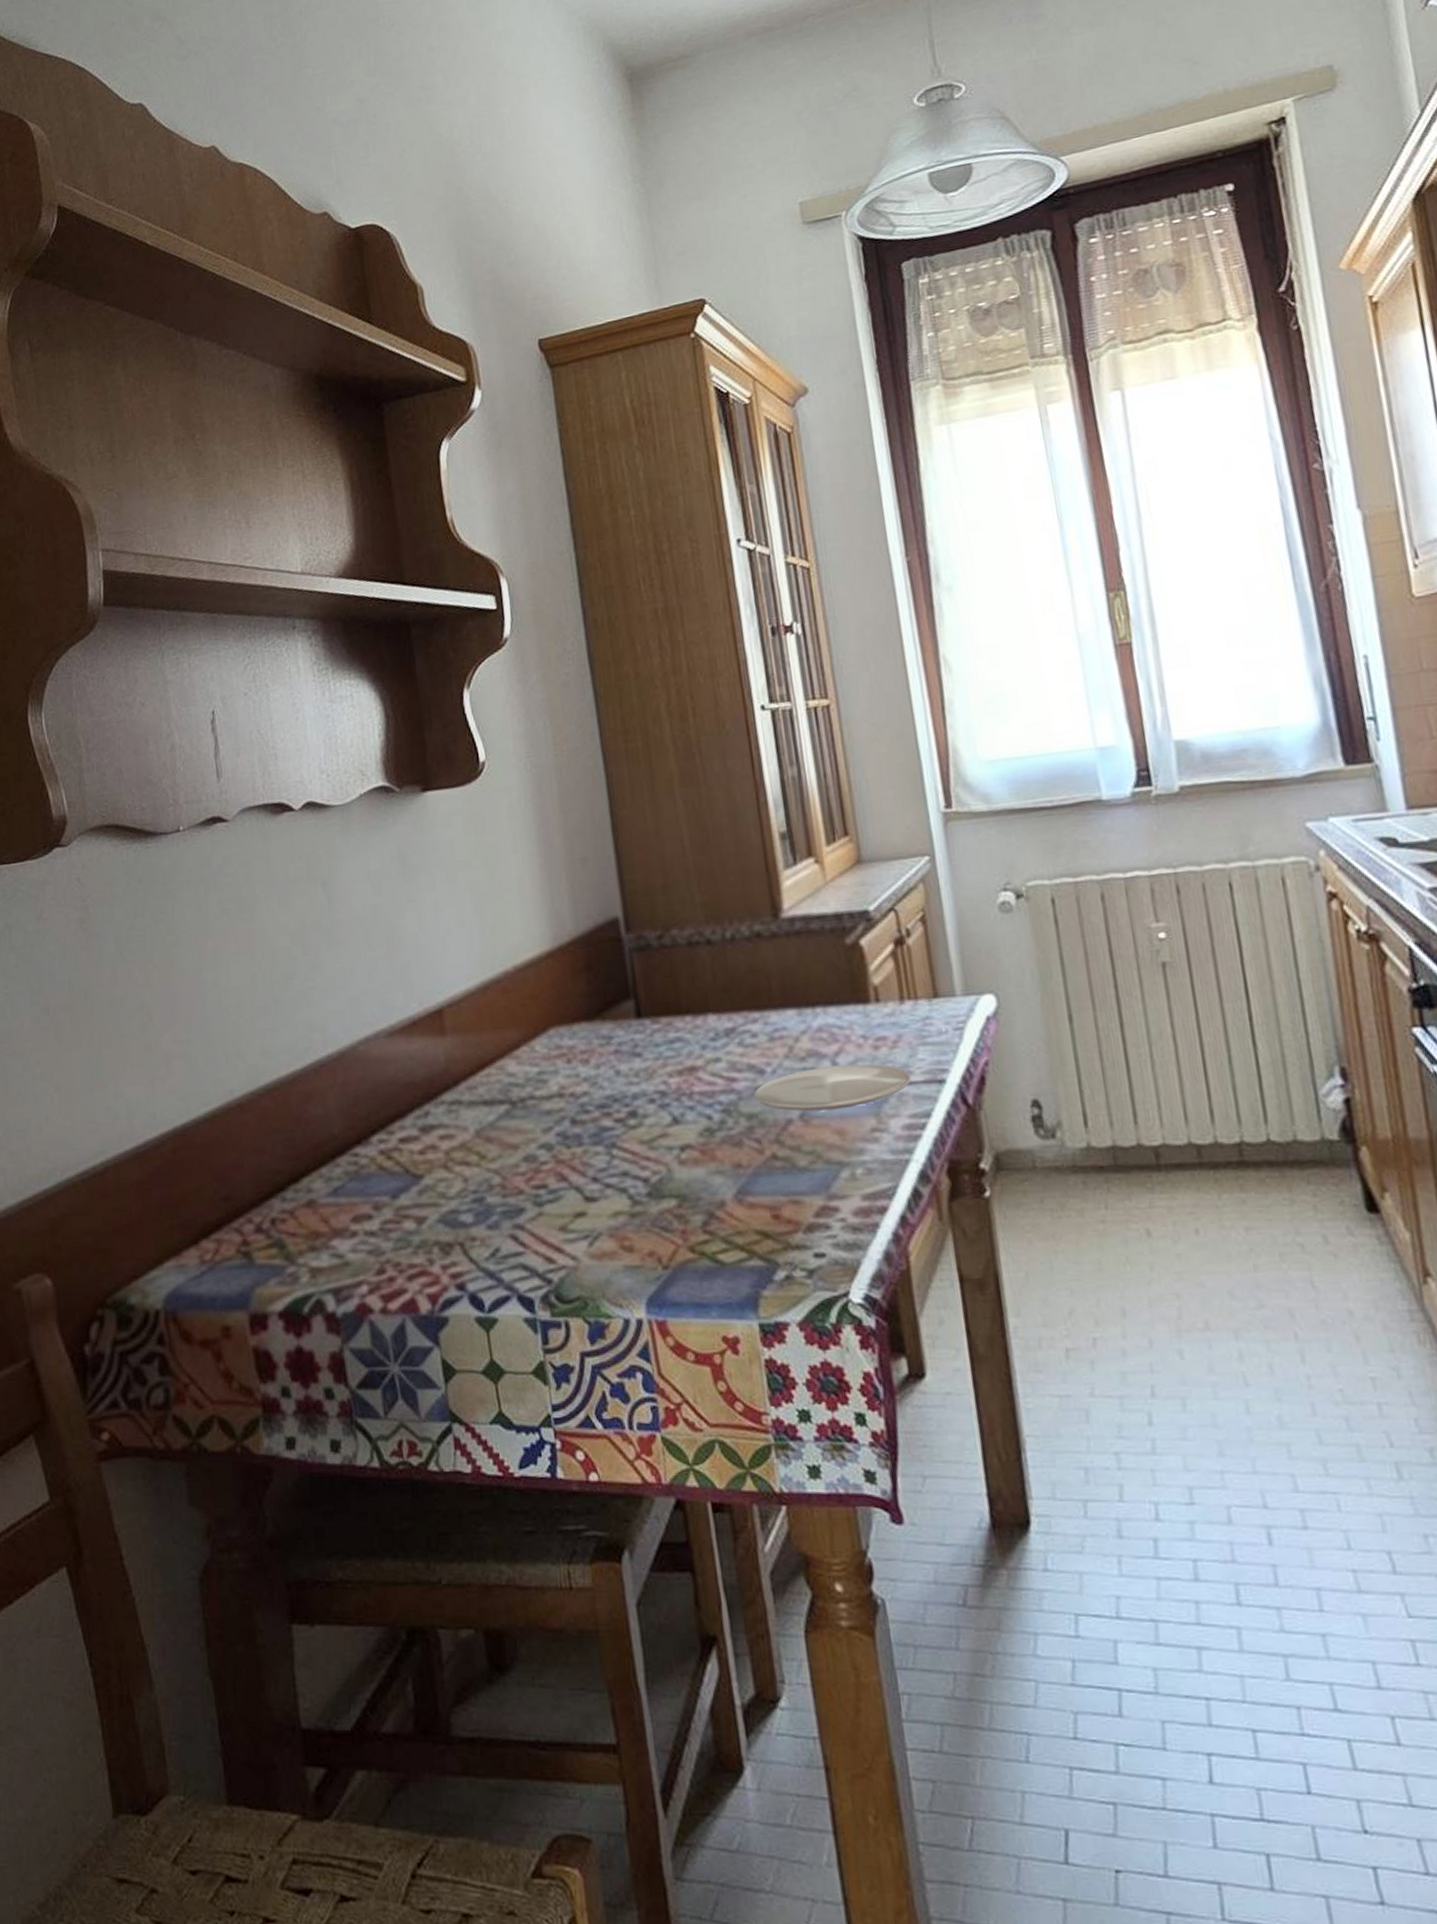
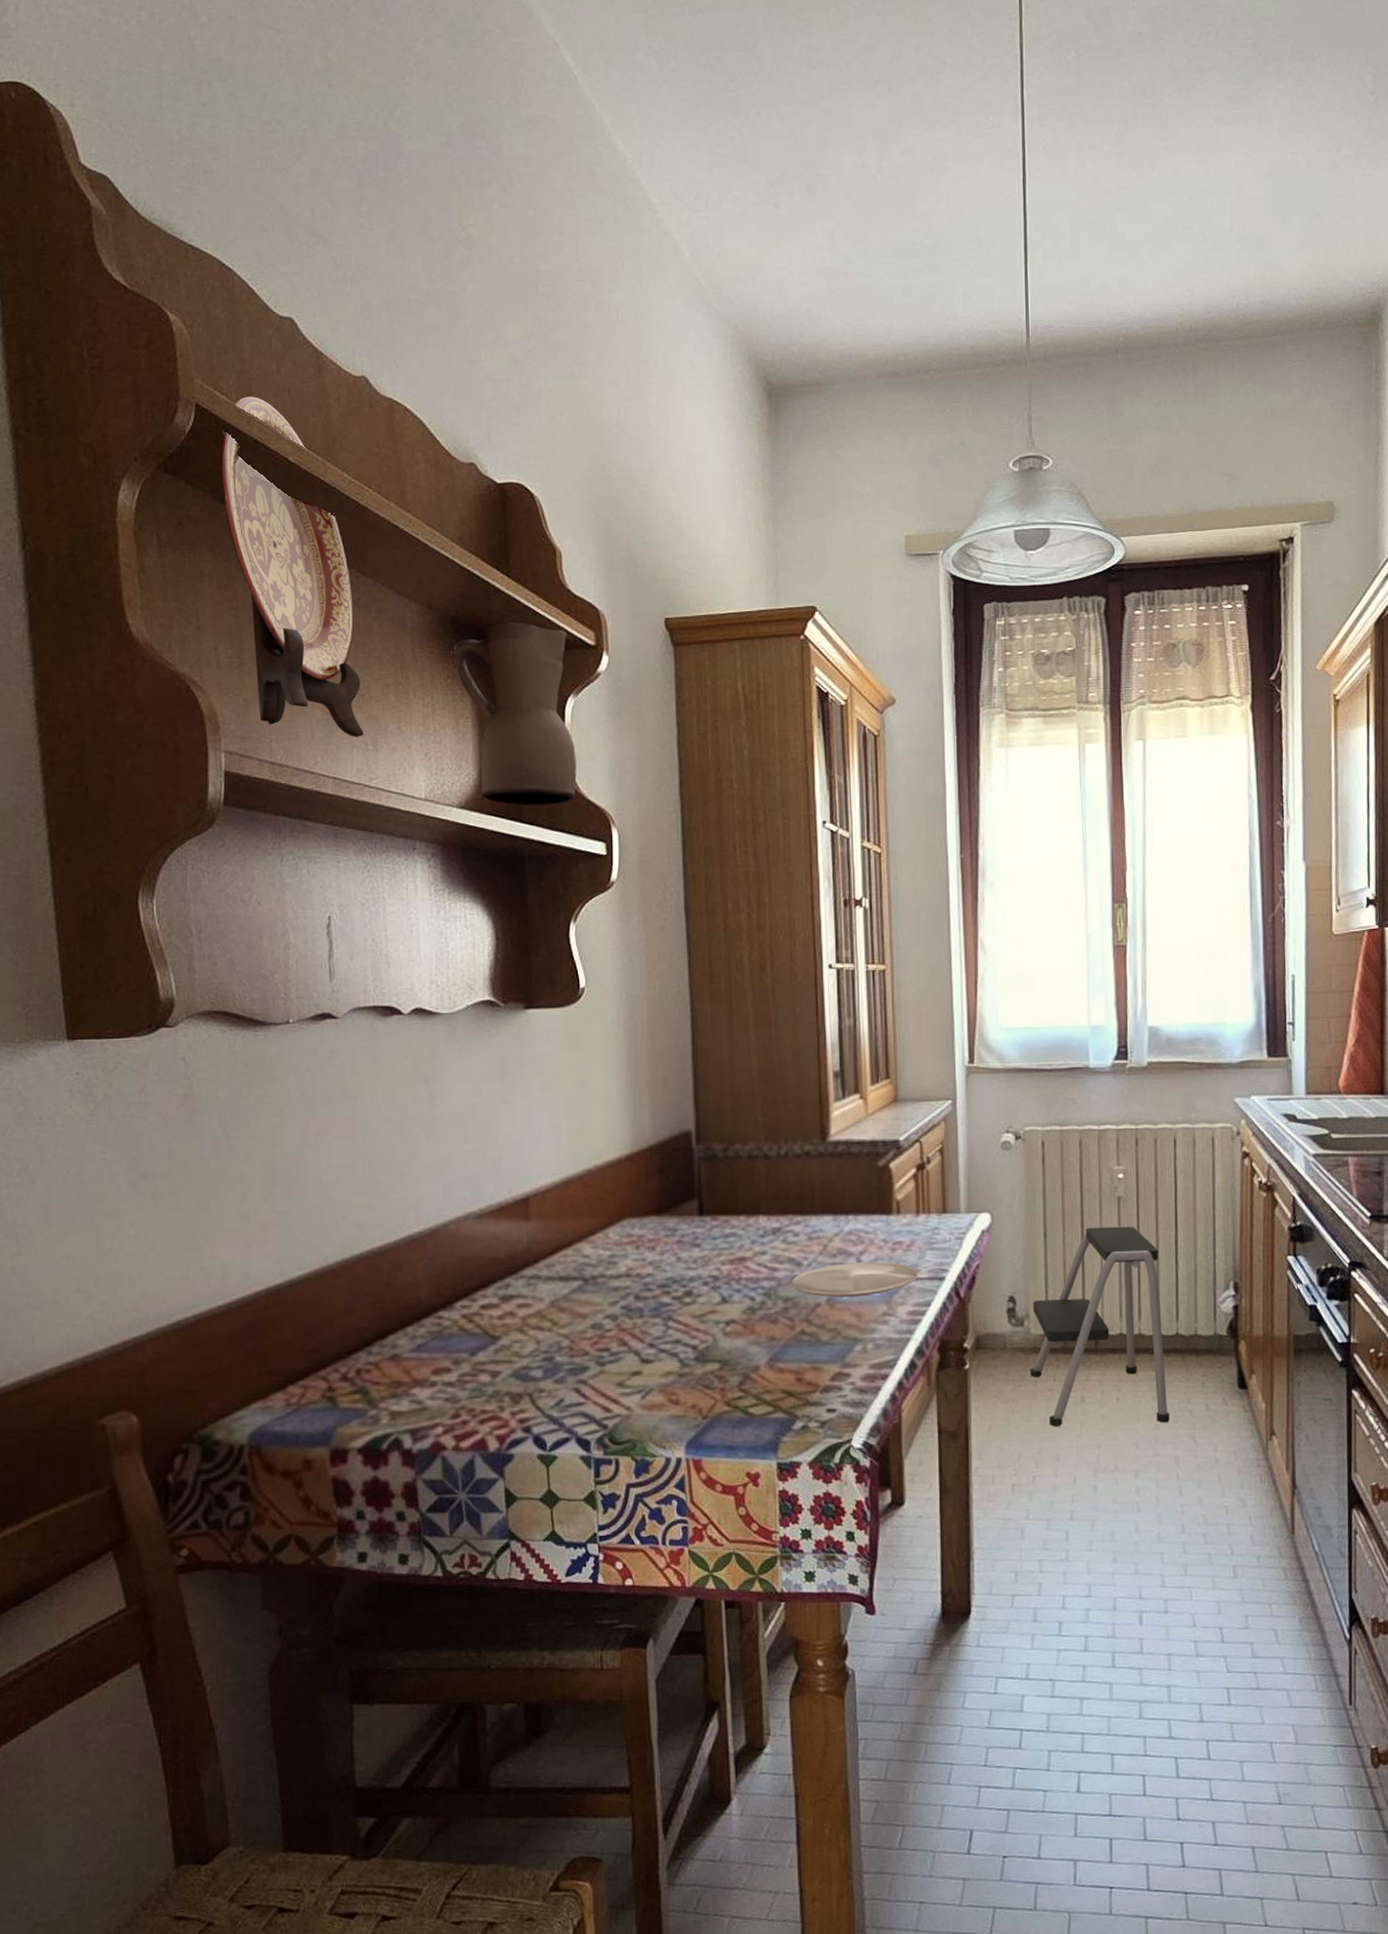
decorative plate: none [83,187,236,517] -> present [221,396,364,737]
ceramic pitcher: none [317,369,458,567] -> present [451,622,577,805]
step stool: none [1065,1000,1274,1270] -> present [1030,1226,1170,1426]

